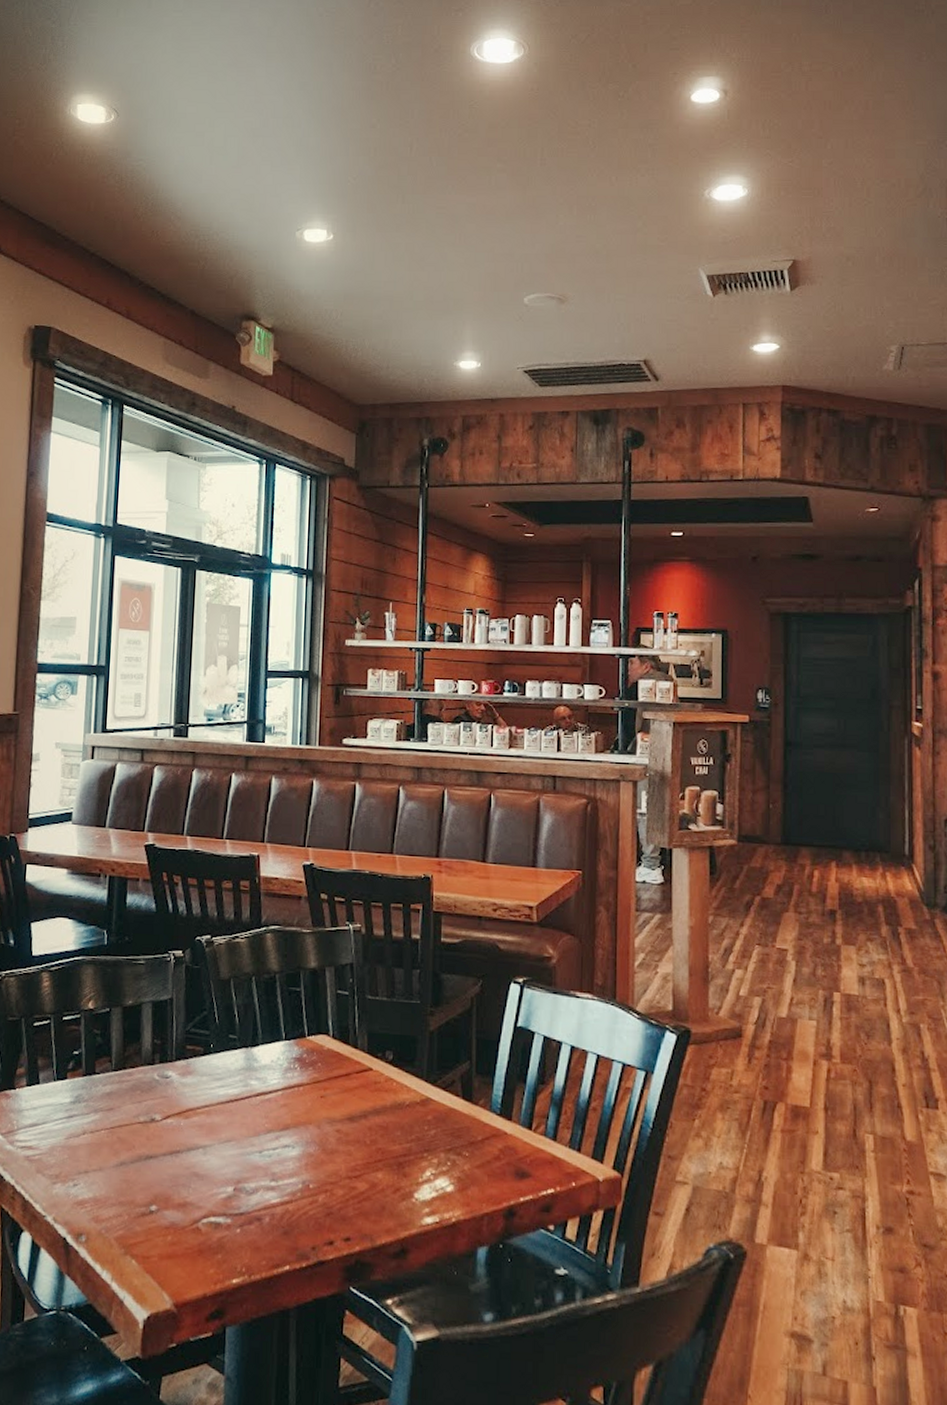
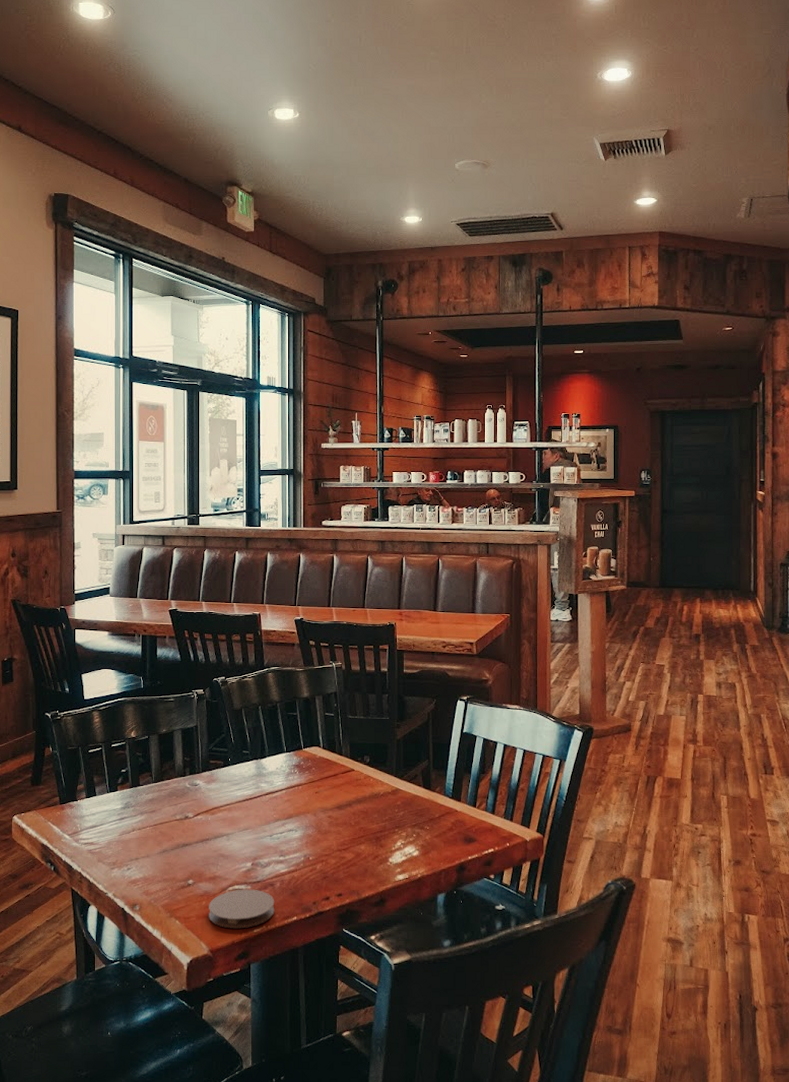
coaster: none [175,1222,262,1277] -> present [209,889,275,929]

